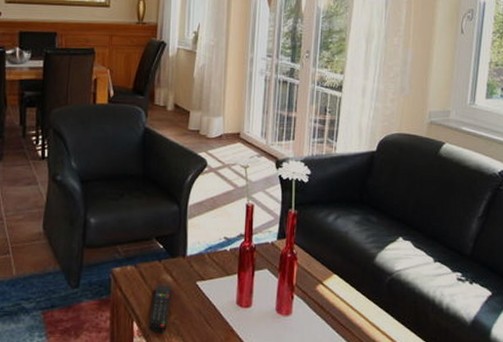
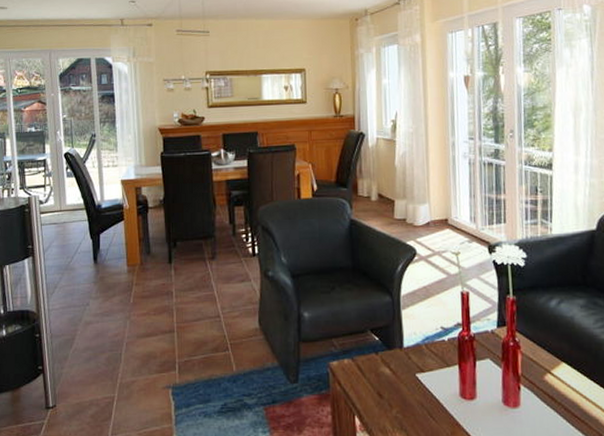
remote control: present [148,285,172,334] -> none [370,378,392,428]

